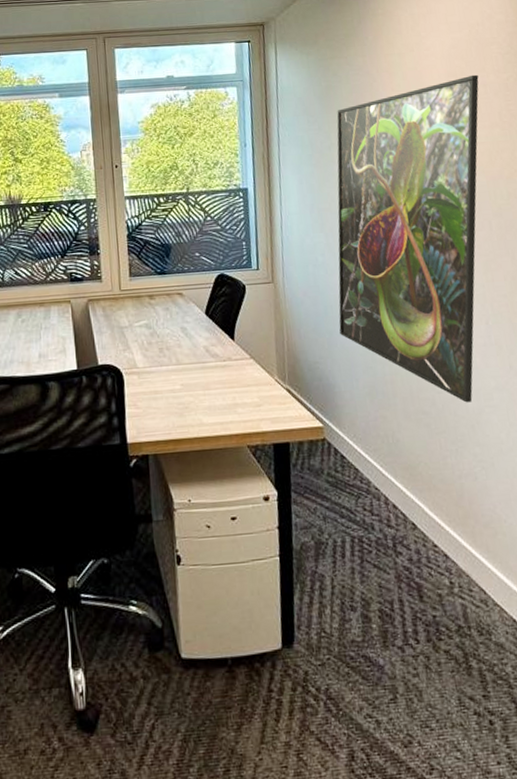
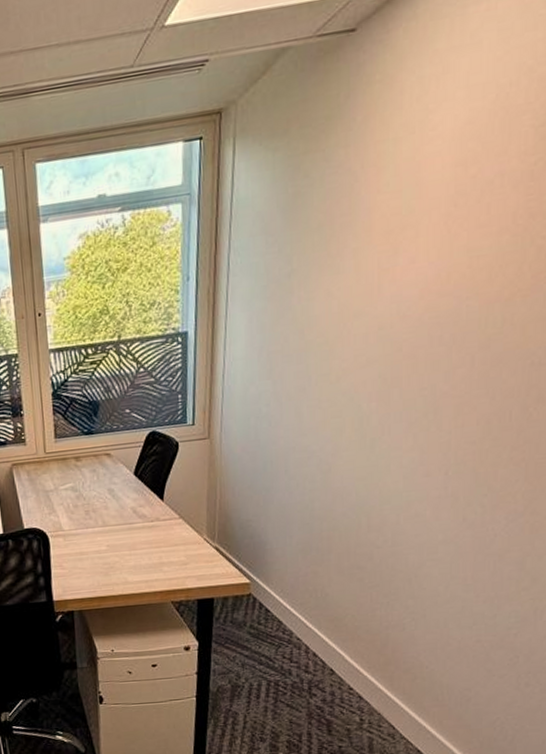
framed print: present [337,74,479,403] -> none [278,160,496,557]

